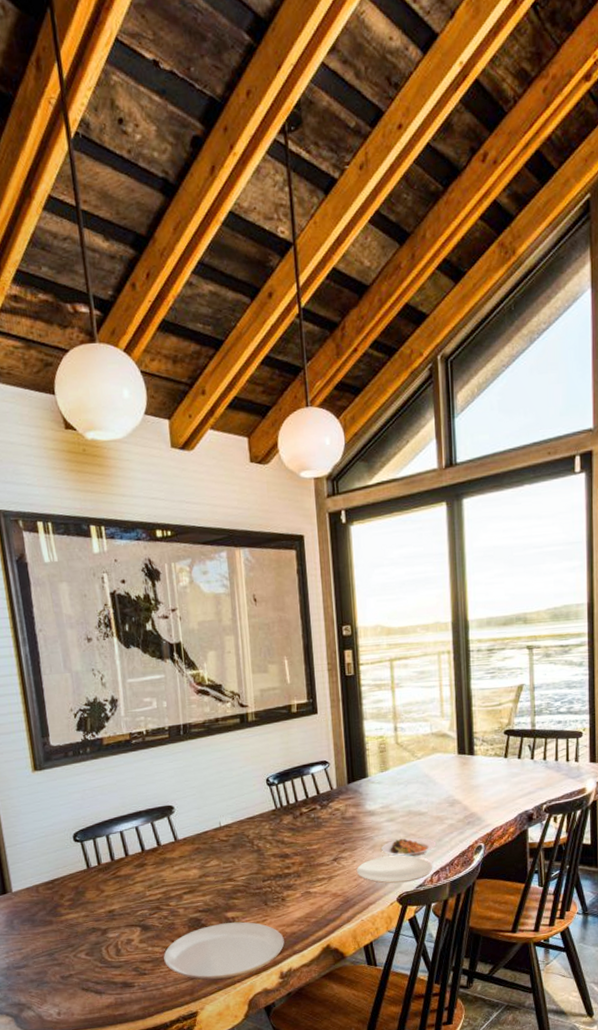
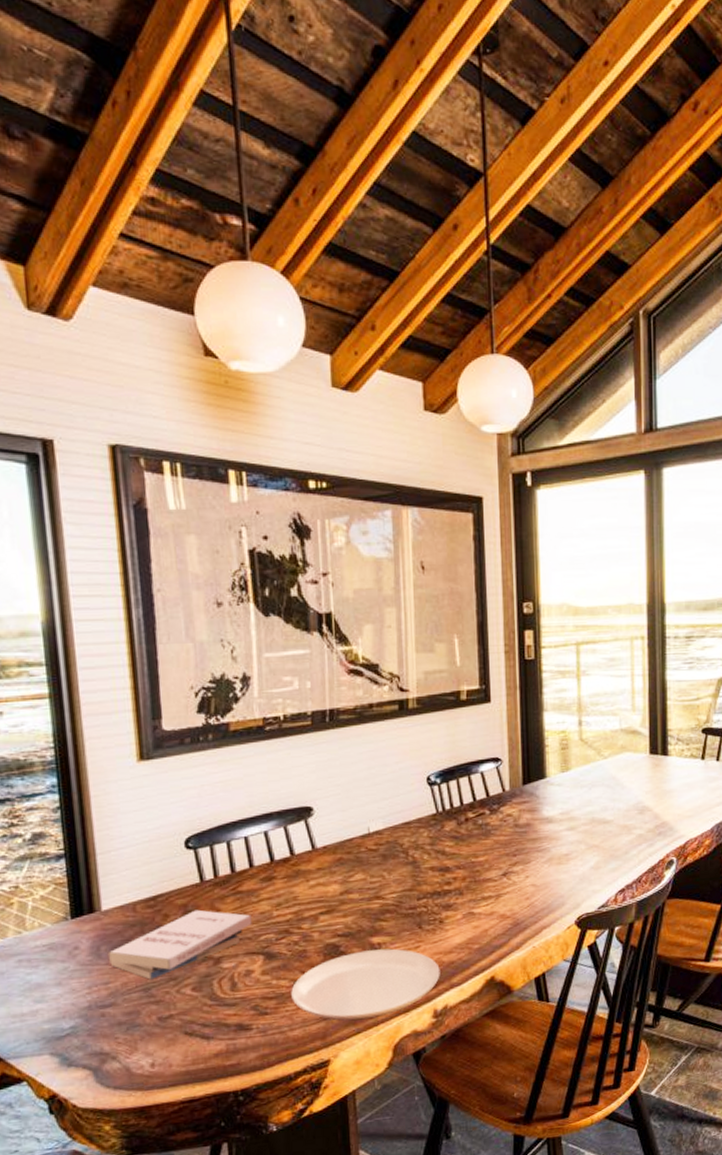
books: none [20,890,130,947] -> present [109,909,252,980]
plate: present [356,855,433,884] -> none [529,870,618,904]
salad: present [380,837,437,856] -> none [558,849,623,871]

